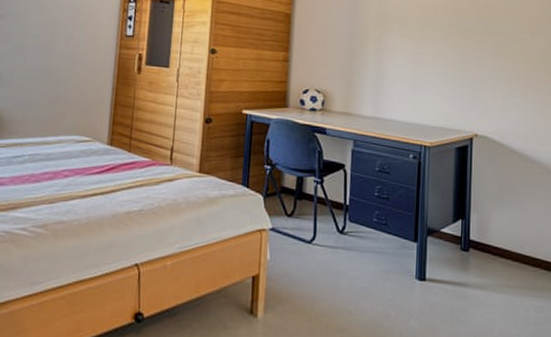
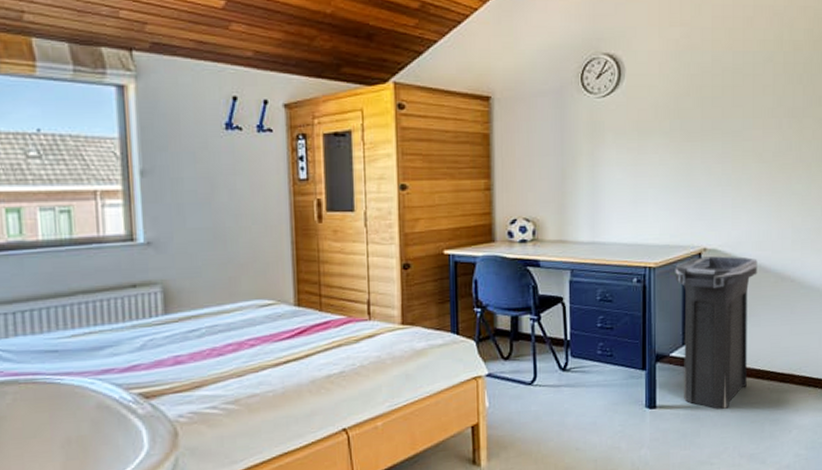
trash can: none [448,141,524,290] -> present [675,256,758,409]

